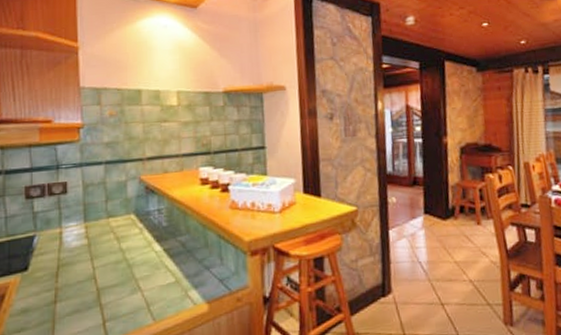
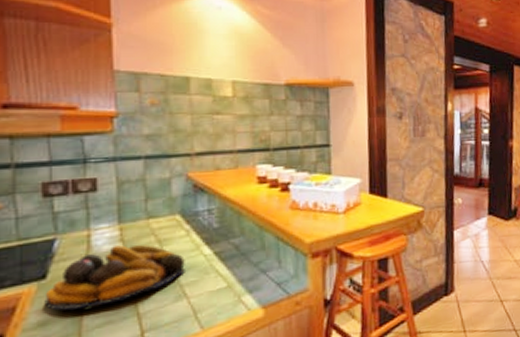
fruit bowl: none [26,241,141,300] -> present [44,244,187,311]

